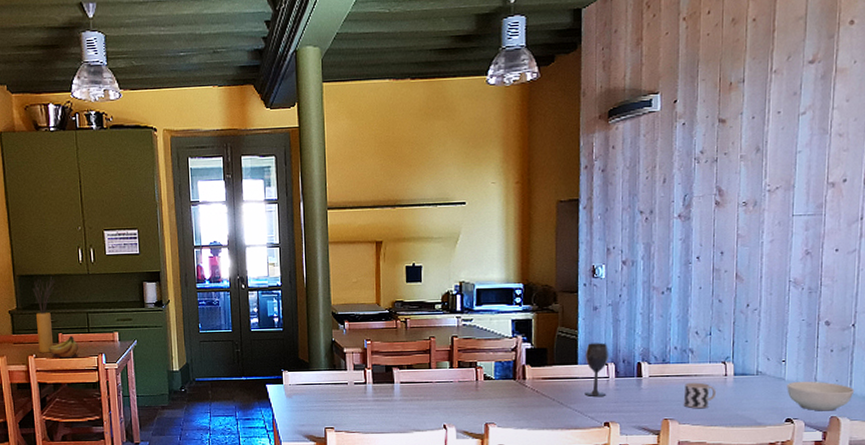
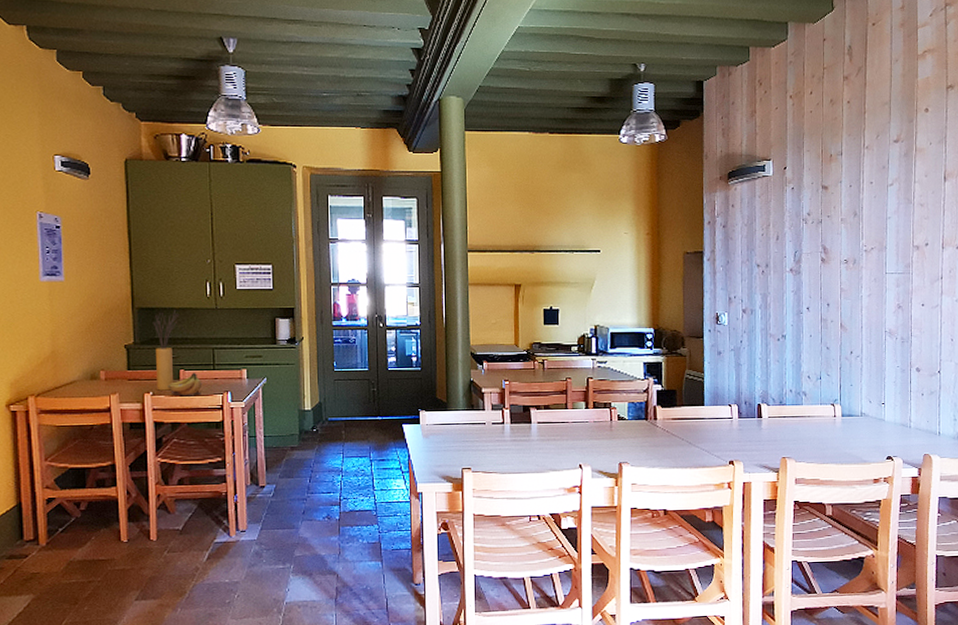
wine glass: present [584,343,608,397] -> none [711,385,732,437]
cup: present [683,382,717,409] -> none [799,423,827,448]
bowl: present [787,381,855,411] -> none [887,422,943,449]

